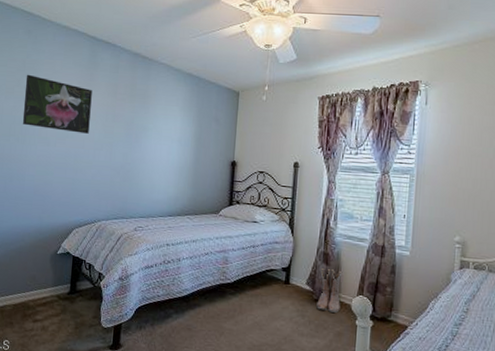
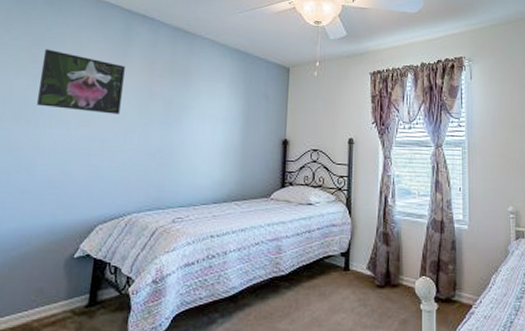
boots: present [316,268,343,313] -> none [379,250,404,298]

